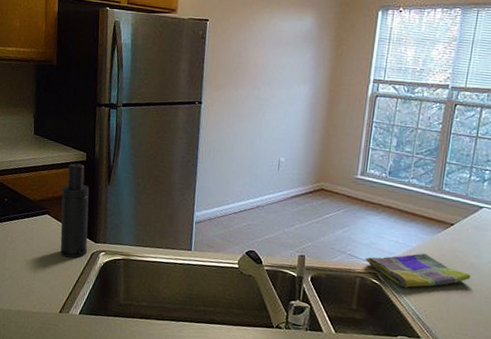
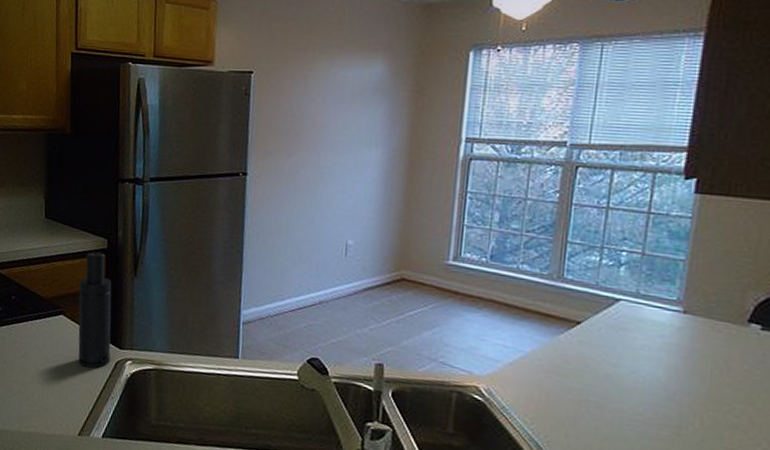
dish towel: present [365,253,472,288] -> none [463,360,608,406]

